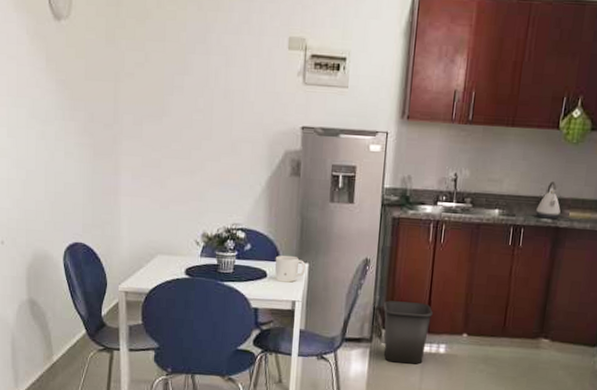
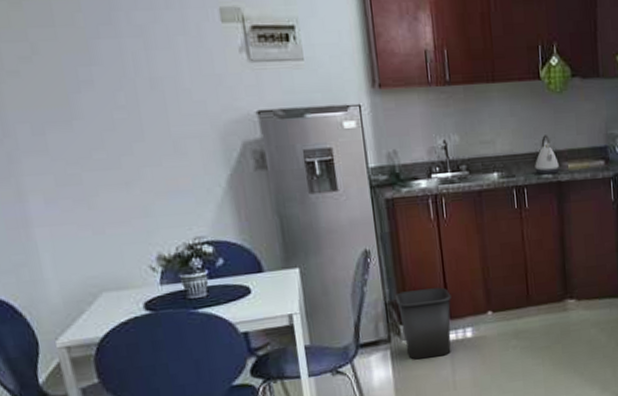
mug: present [275,255,306,283] -> none [257,262,297,296]

